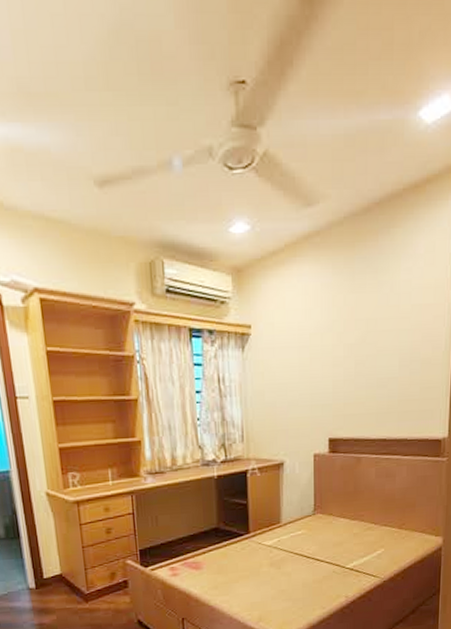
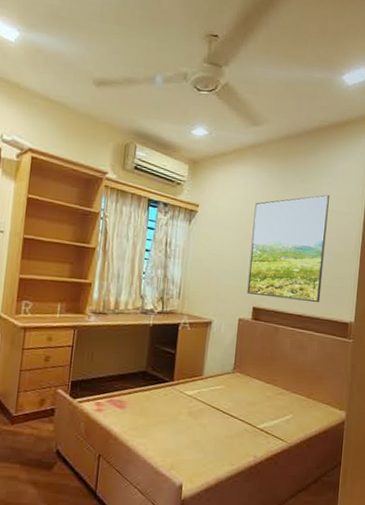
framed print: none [319,284,410,424] -> present [247,194,329,303]

